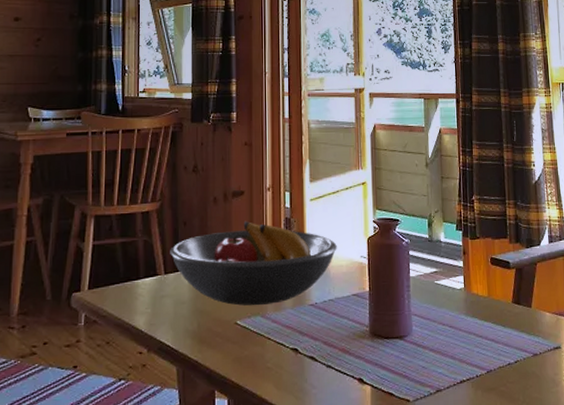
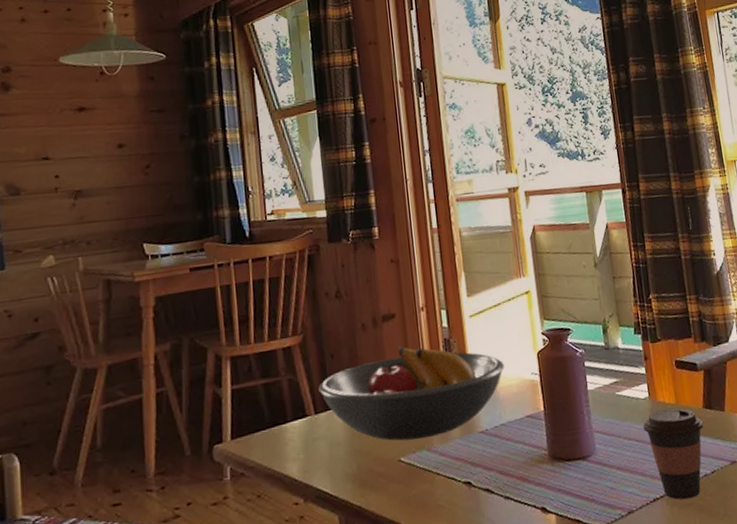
coffee cup: none [456,300,512,384] -> present [643,408,704,500]

